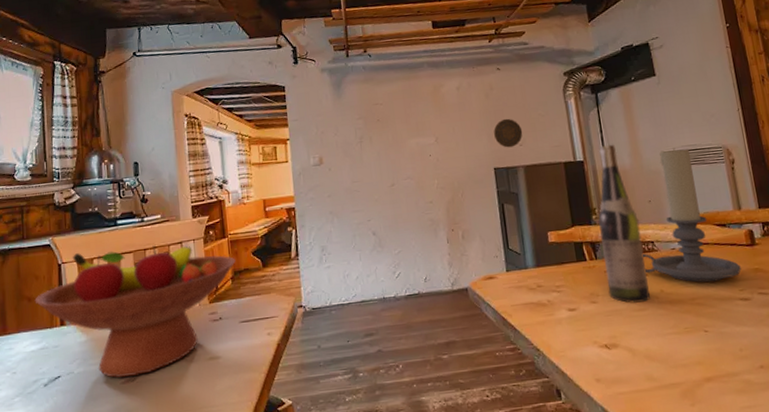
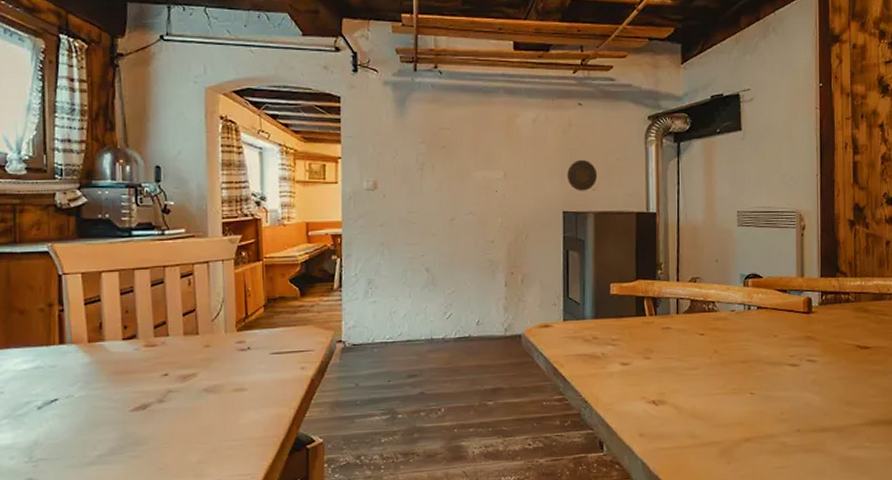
fruit bowl: present [34,244,236,379] -> none [28,261,270,406]
wine bottle: present [598,144,650,304] -> none [663,198,704,363]
candle holder: present [643,148,741,283] -> none [702,208,794,347]

